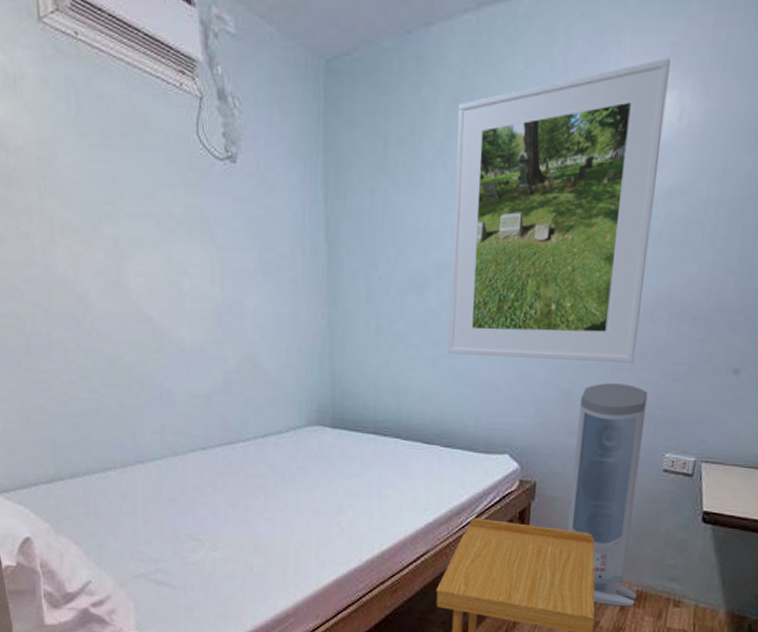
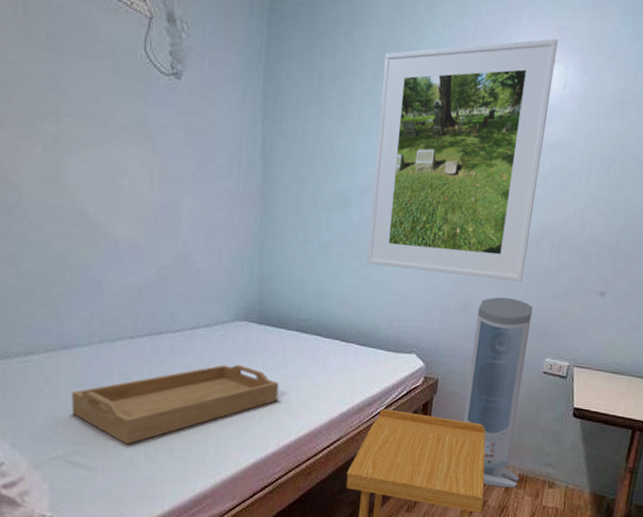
serving tray: none [150,473,358,562] -> present [71,364,279,445]

